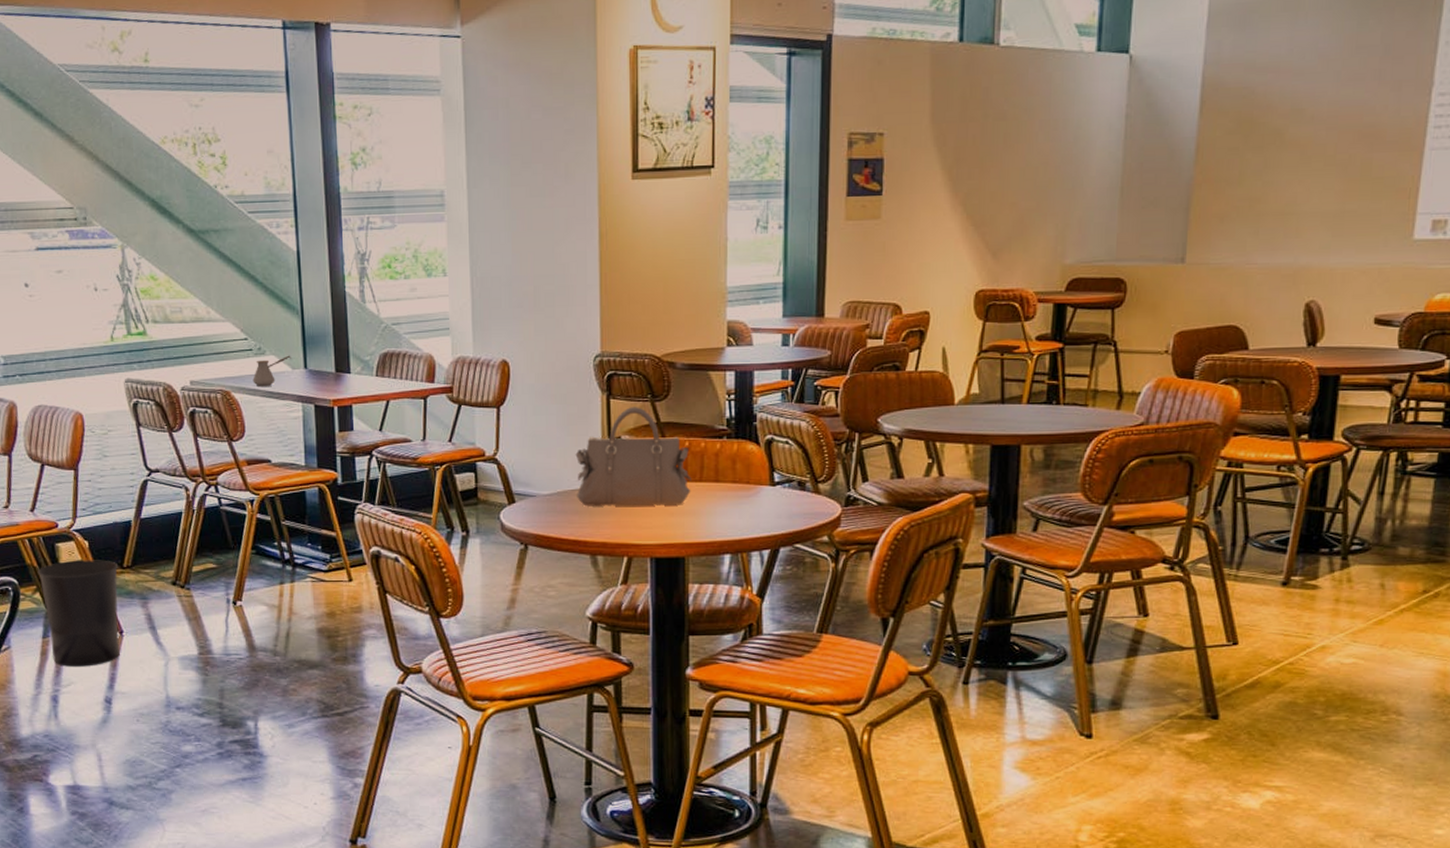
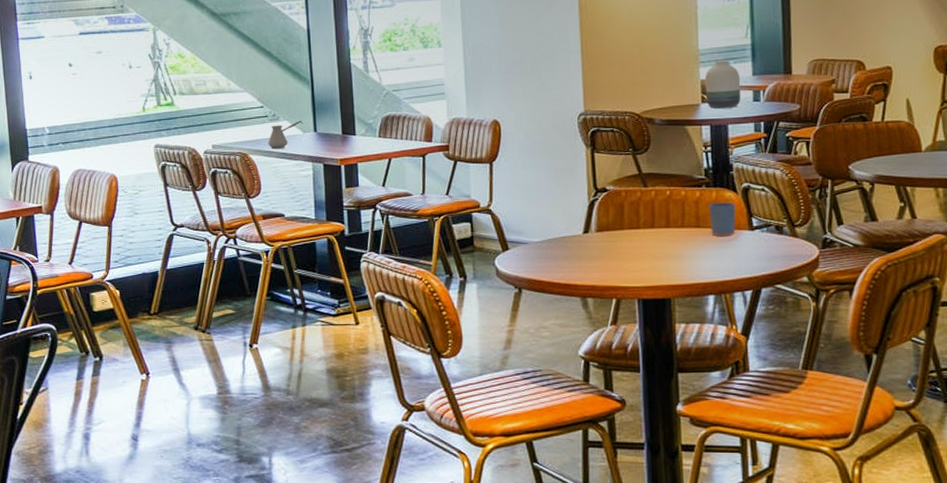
waste bin: present [37,560,120,667] -> none [73,307,146,406]
shoulder bag: present [575,407,691,507] -> none [563,160,674,253]
mug: none [729,455,758,491] -> present [709,202,736,236]
vase: none [731,300,770,354] -> present [704,60,741,109]

